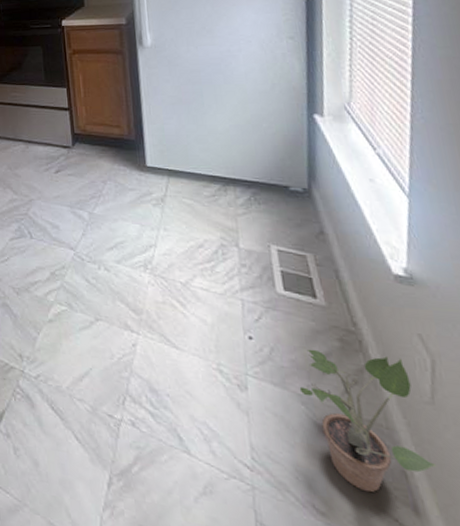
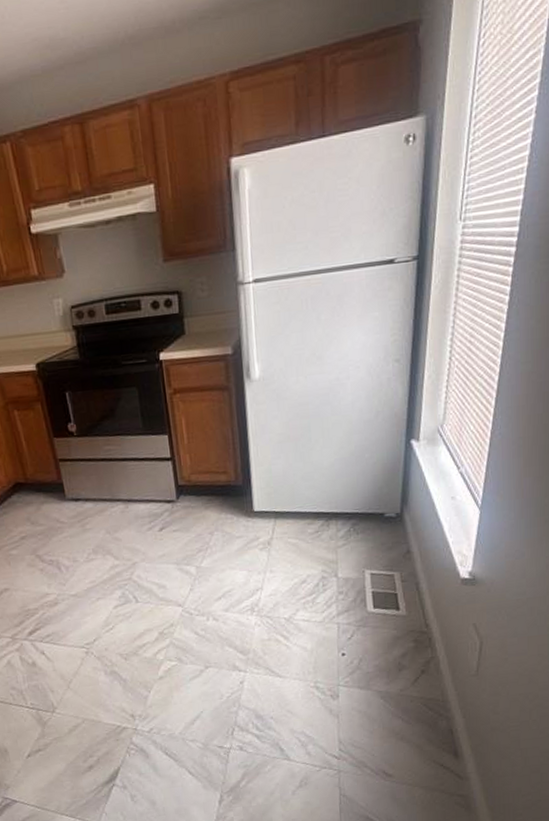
potted plant: present [299,349,437,493] -> none [380,645,474,752]

